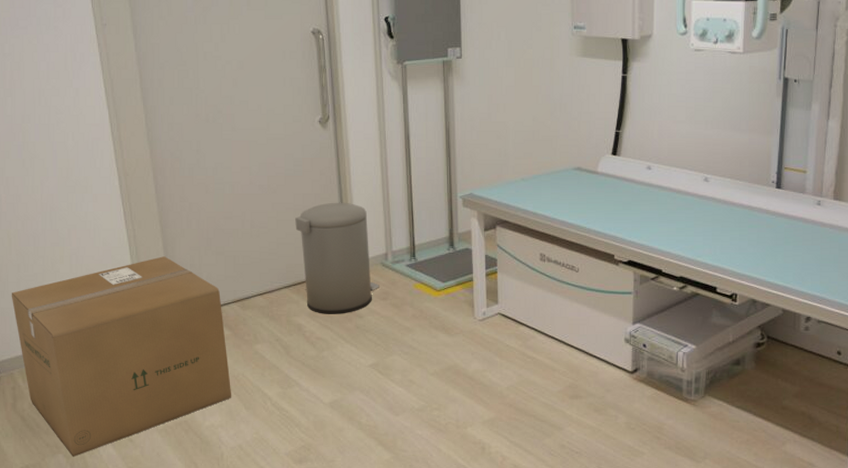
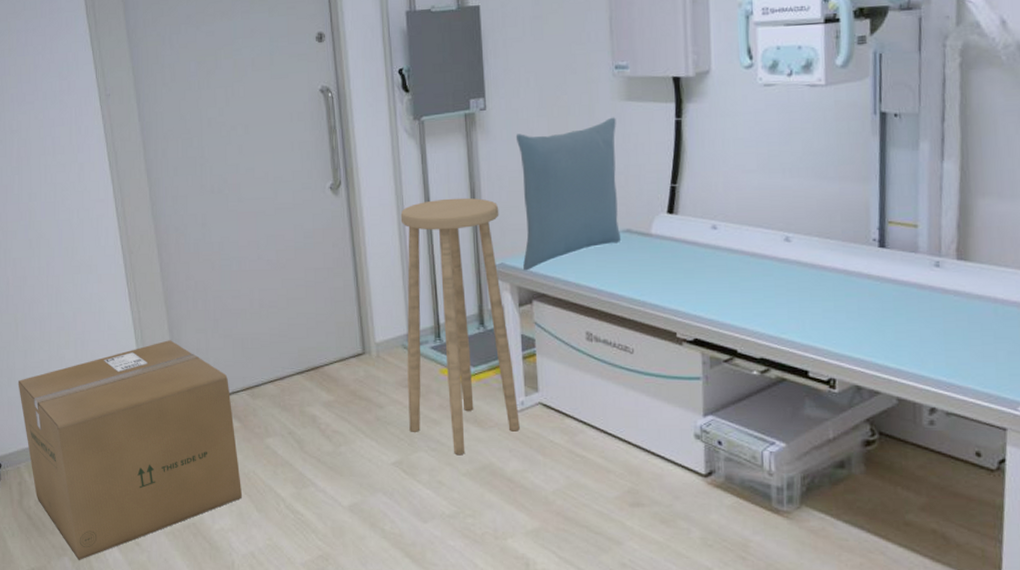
pedal bin: present [295,202,379,314] -> none [307,276,401,404]
stool: none [383,135,481,357] -> present [400,197,520,454]
pillow: none [487,70,573,201] -> present [515,117,622,271]

